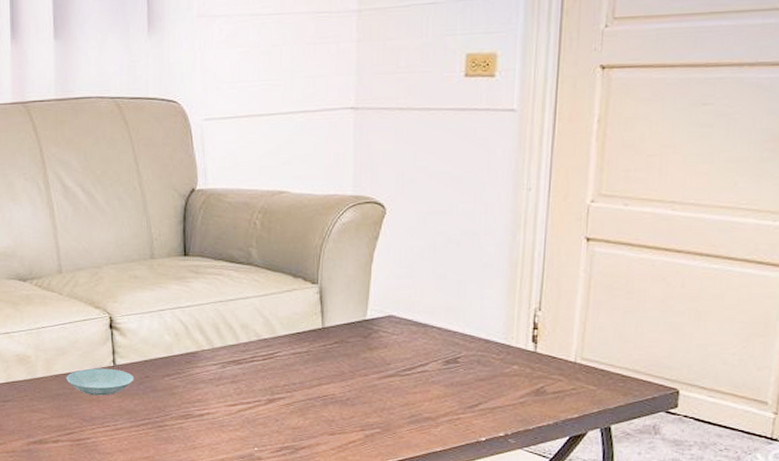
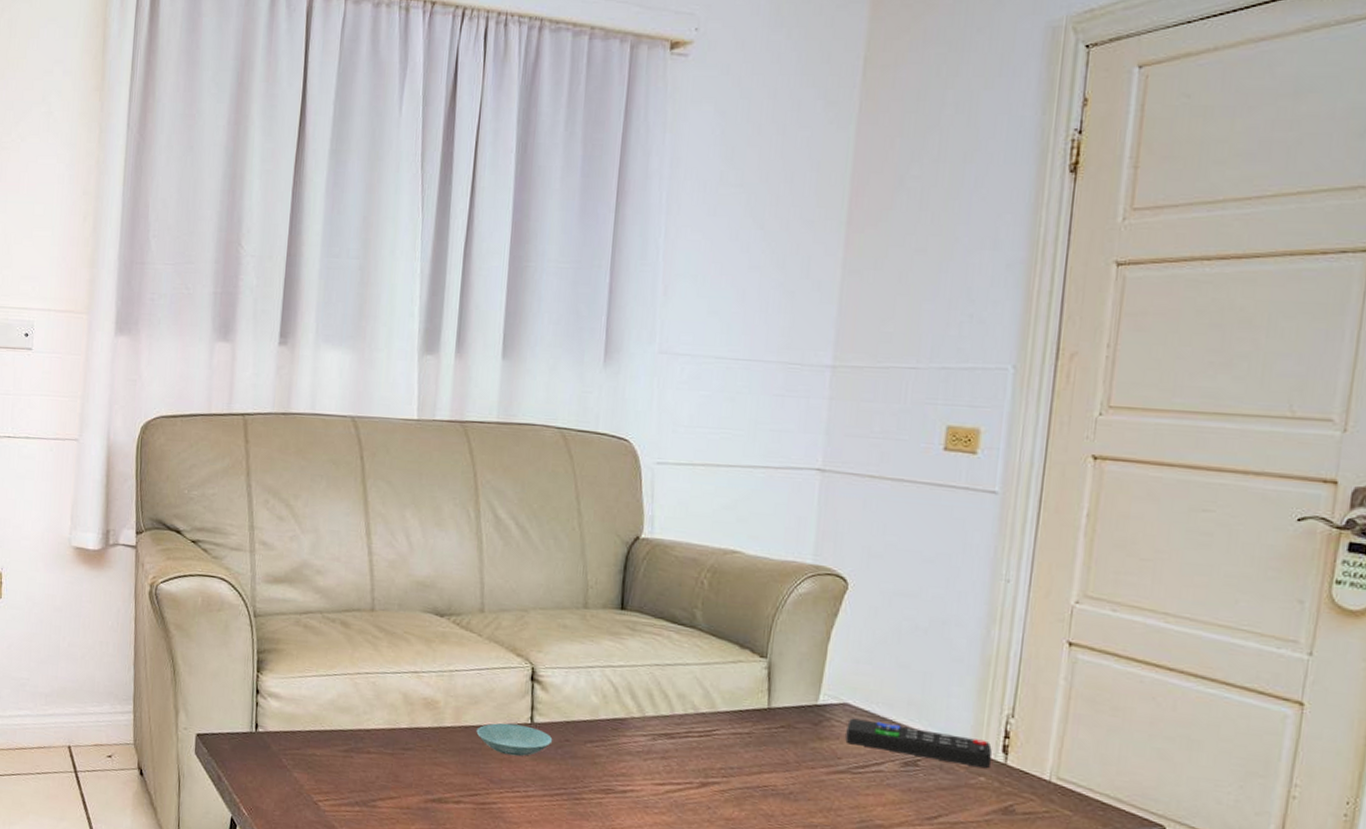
remote control: none [393,328,524,358] -> present [845,718,993,769]

